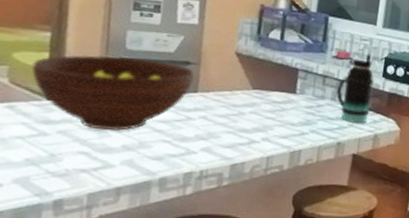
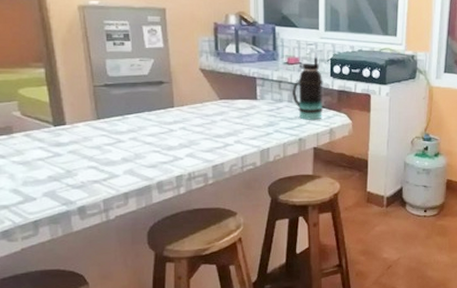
fruit bowl: present [31,54,194,131] -> none [36,82,170,147]

